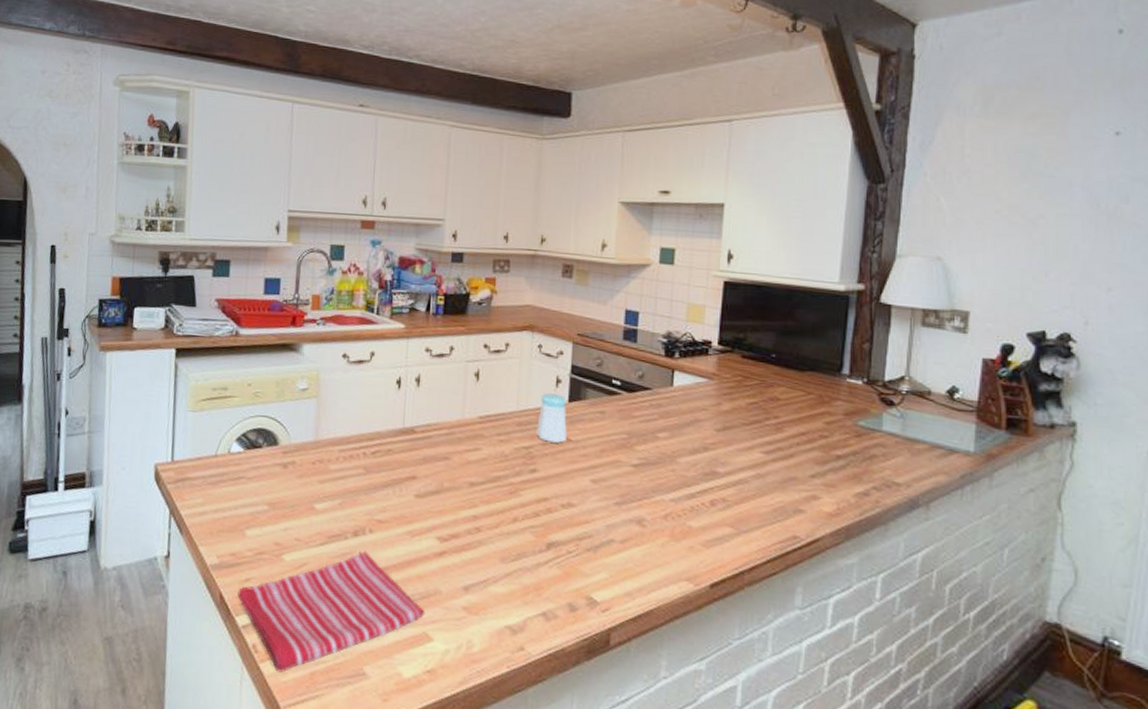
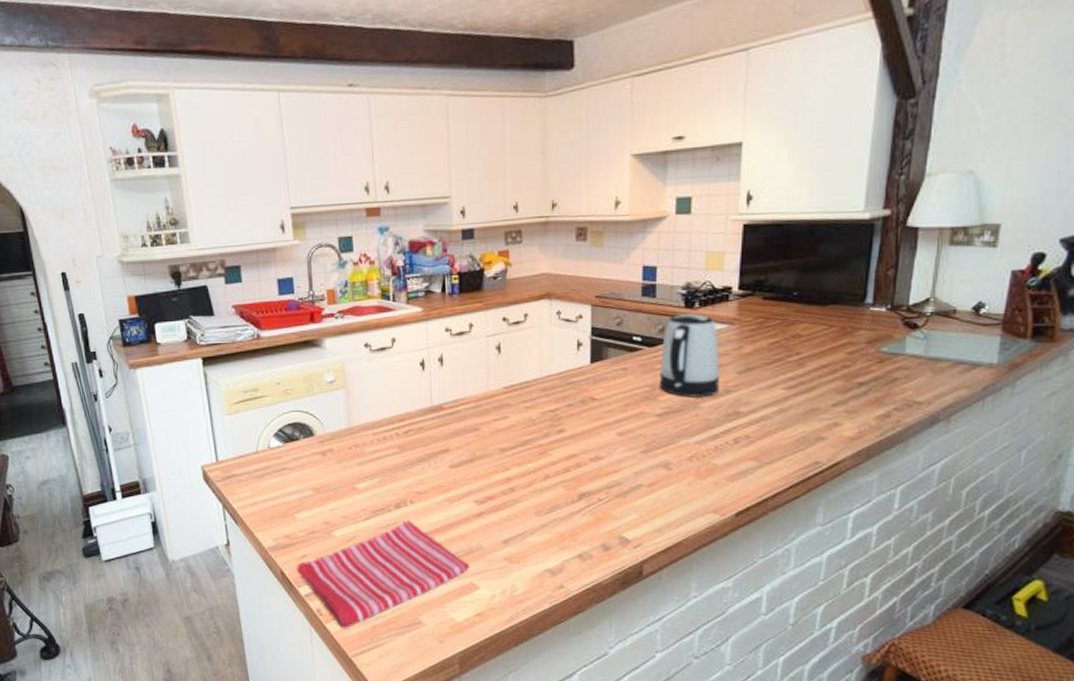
salt shaker: present [536,393,567,443] -> none [561,357,591,403]
kettle: none [636,362,699,453] -> present [659,314,721,398]

